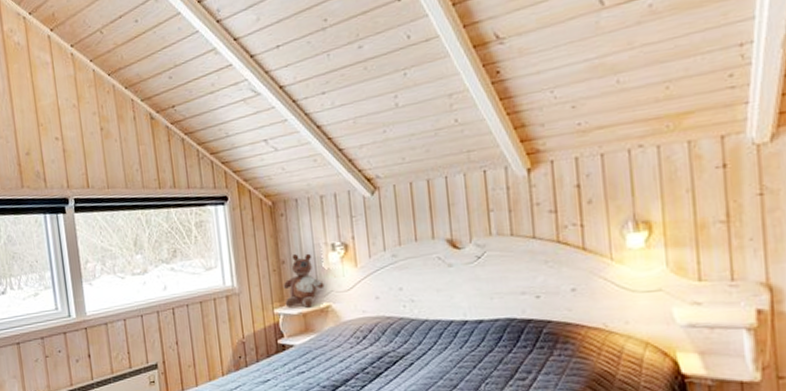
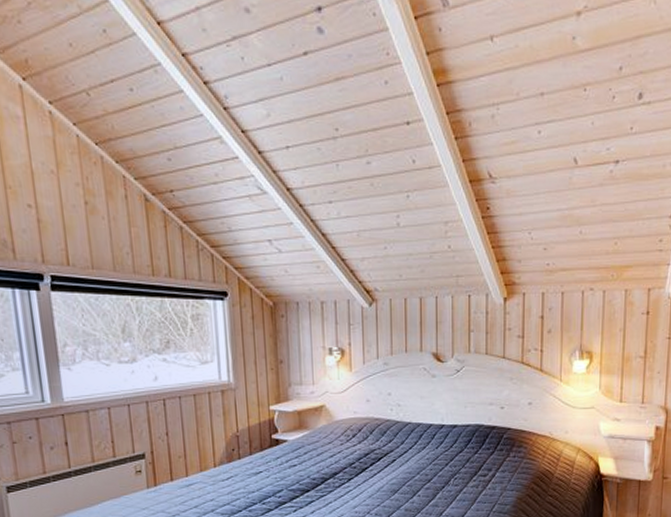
stuffed bear: present [283,253,325,308] -> none [280,355,320,406]

